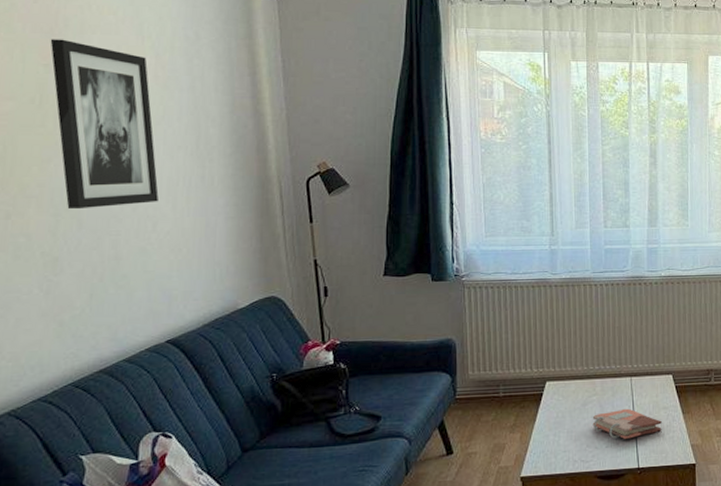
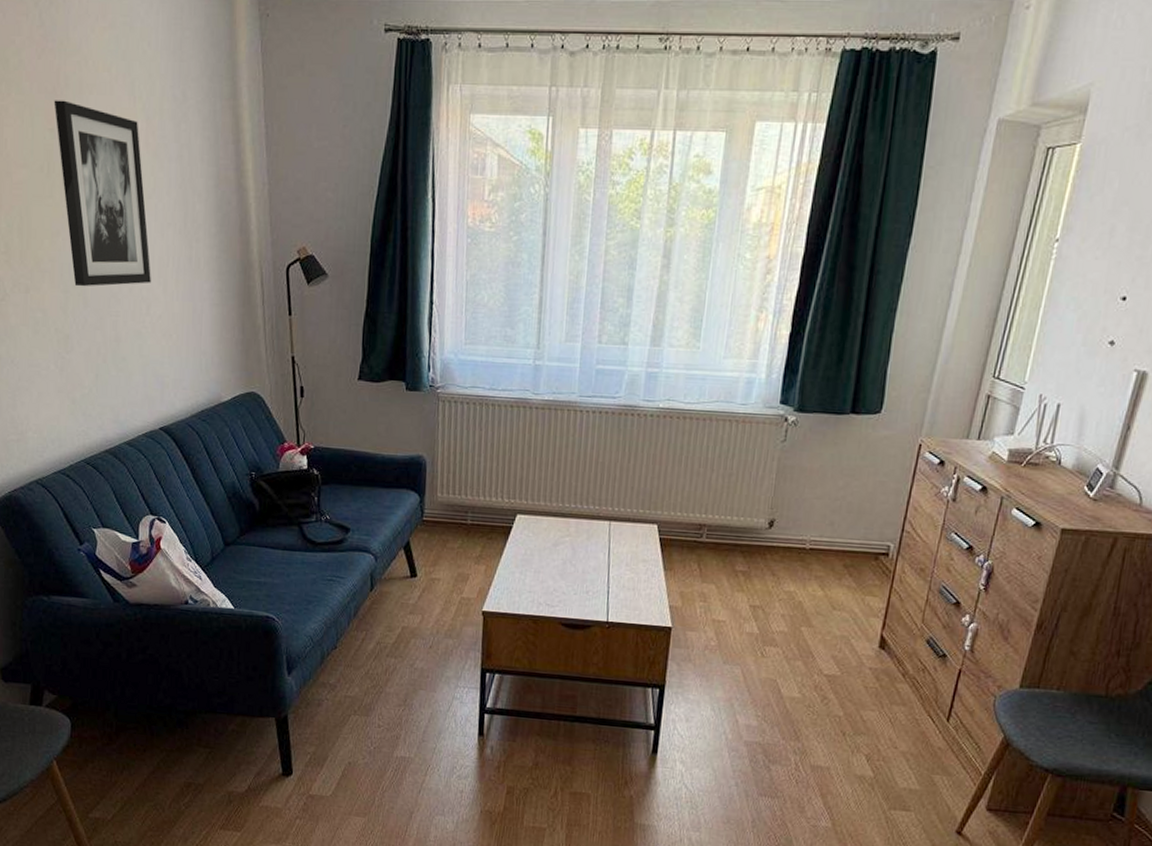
phonebook: present [592,408,662,439] -> none [562,555,639,589]

